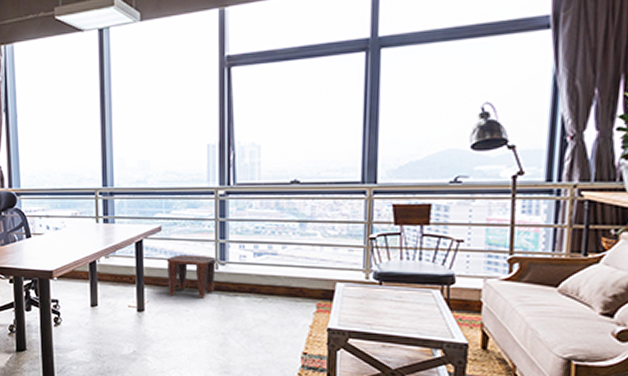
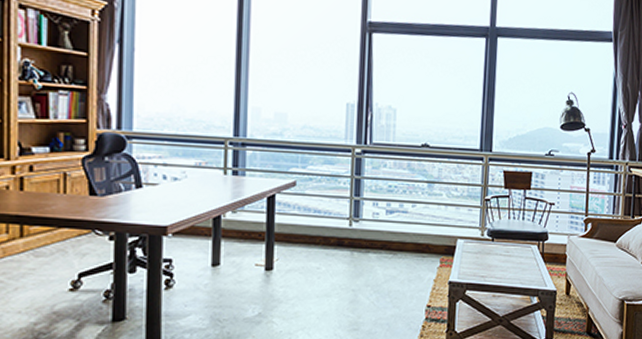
stool: present [166,254,216,298] -> none [299,210,350,255]

